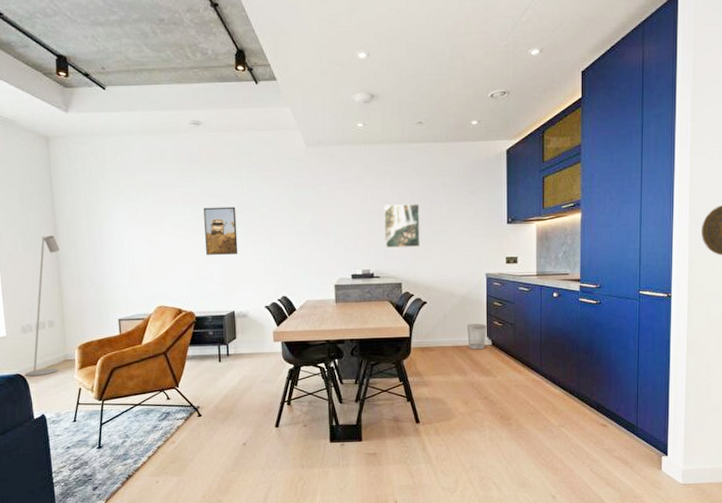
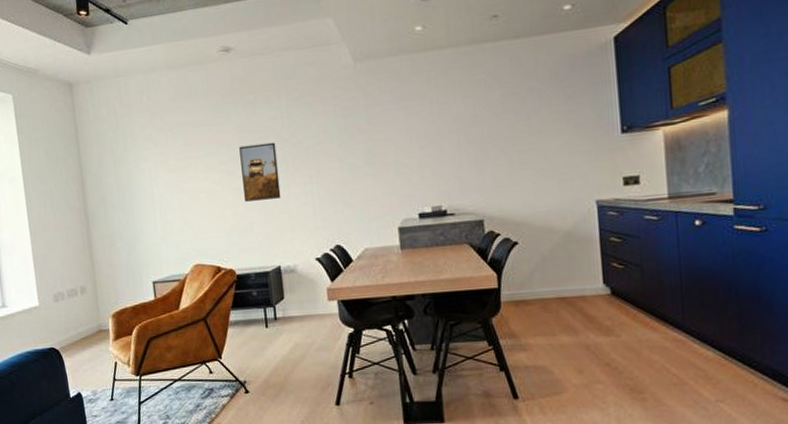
floor lamp: present [26,235,60,377] -> none [60,191,93,350]
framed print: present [384,204,420,248] -> none [454,118,505,177]
wastebasket: present [466,323,487,350] -> none [573,266,603,302]

